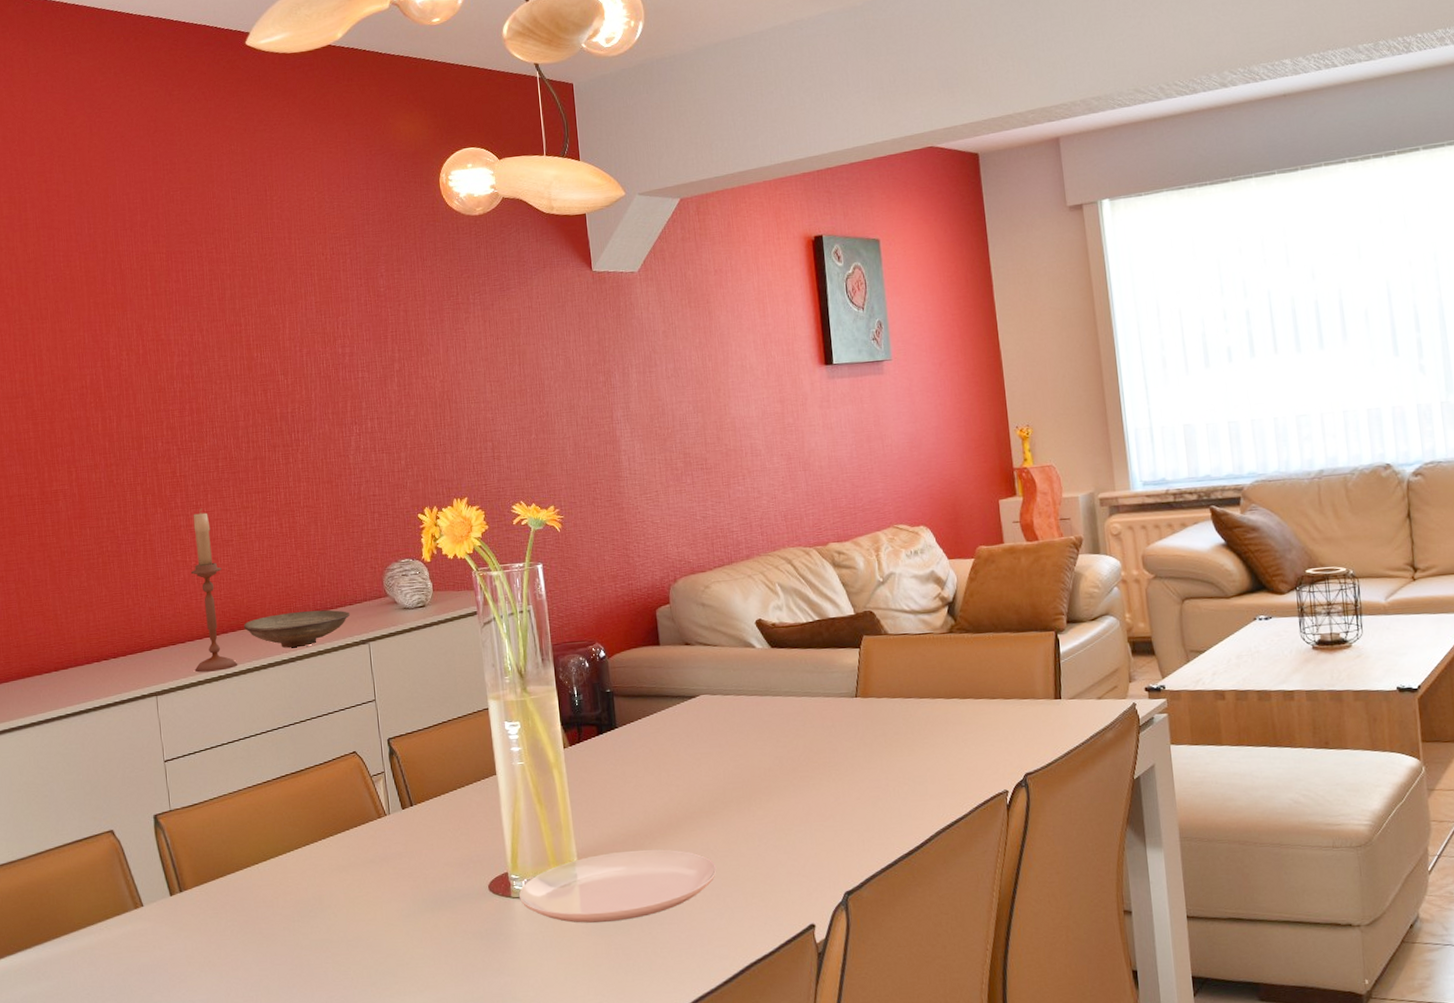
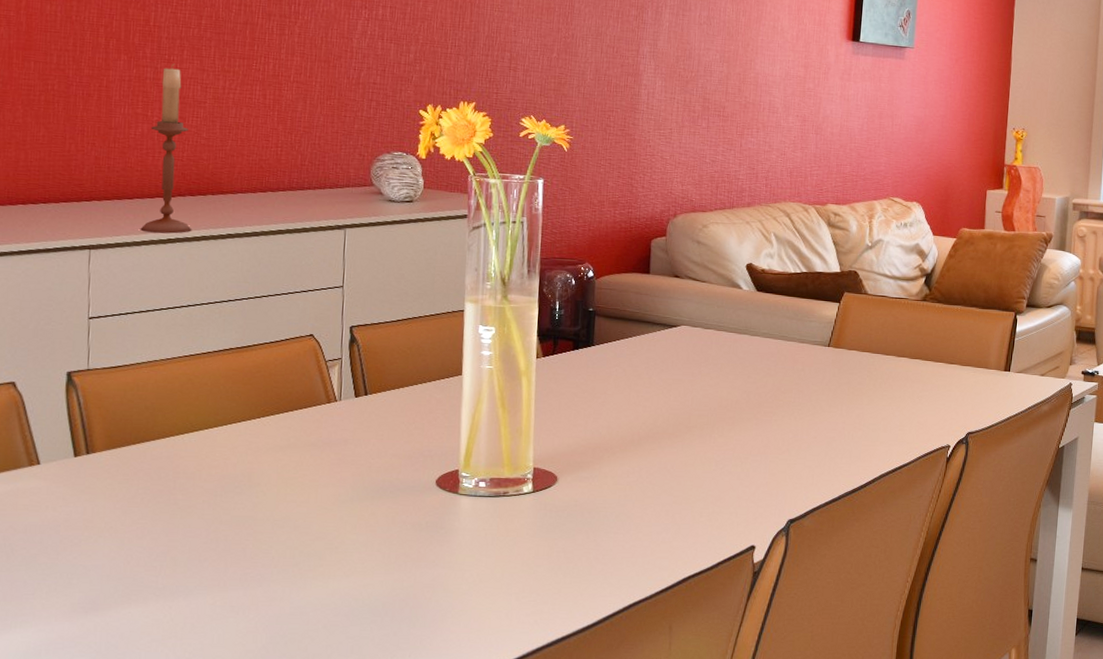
decorative bowl: present [244,610,350,649] -> none [205,185,329,223]
plate: present [519,849,717,923] -> none [467,461,671,526]

